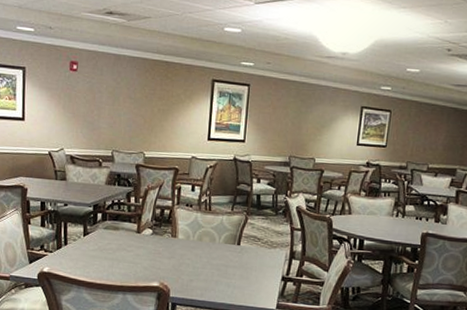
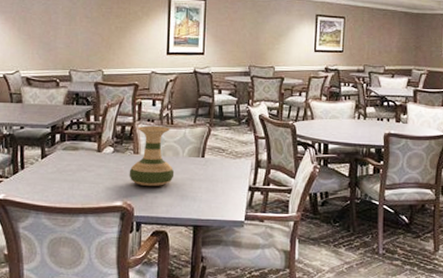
vase: none [166,210,210,270] -> present [129,125,175,186]

